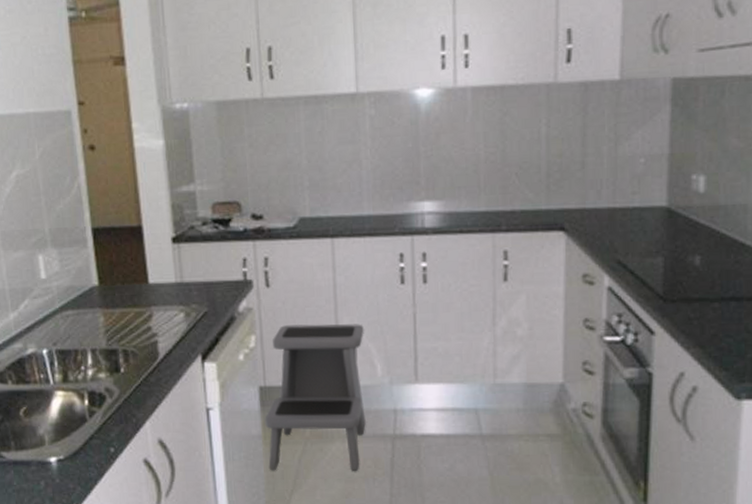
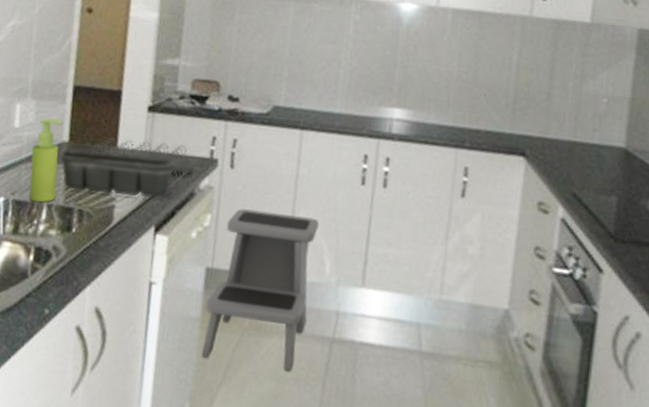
soap dispenser: none [63,264,98,349] -> present [29,118,64,203]
dish rack: none [92,271,232,332] -> present [59,138,198,198]

